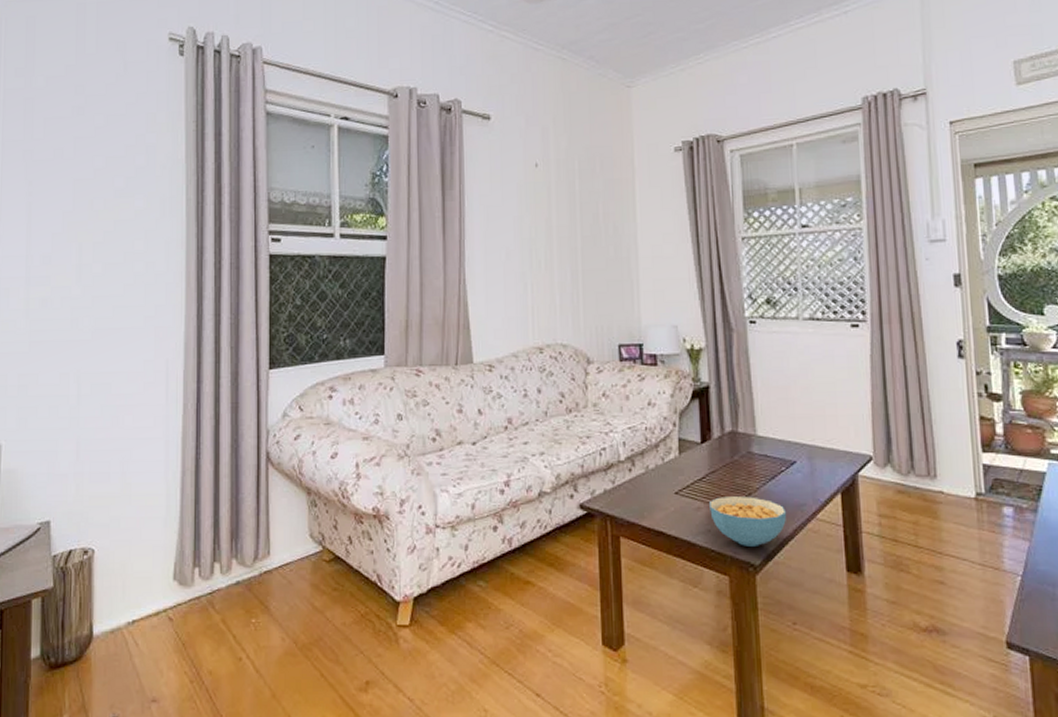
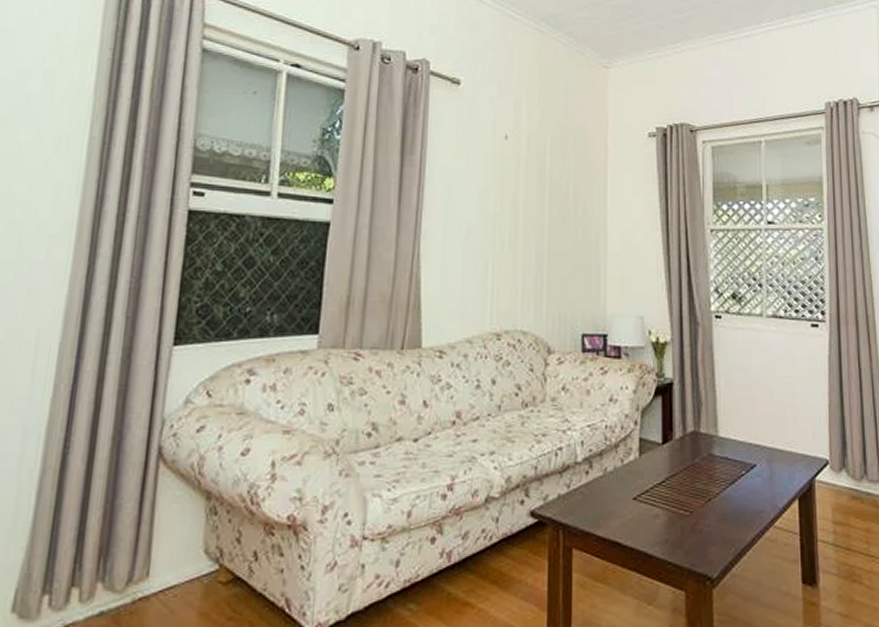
cereal bowl: present [709,496,787,546] -> none [668,502,746,558]

